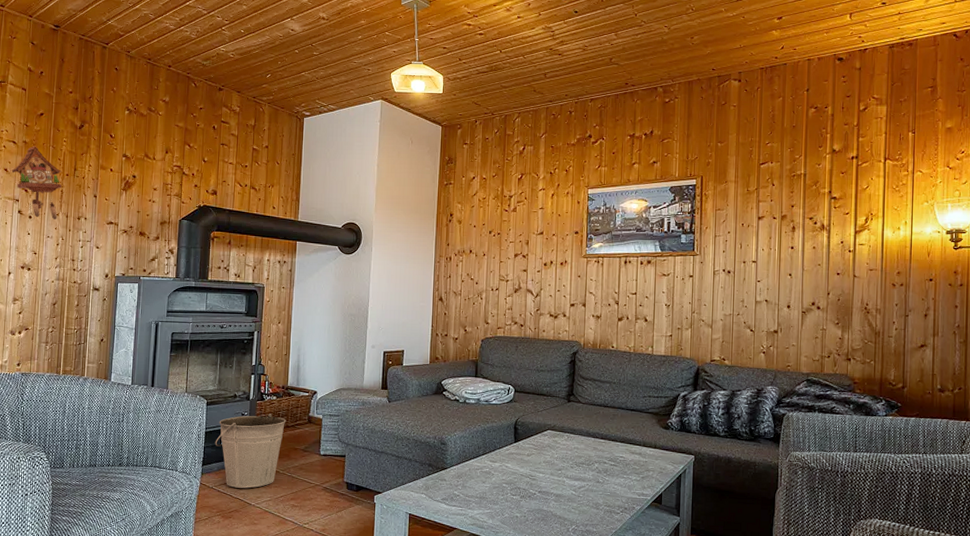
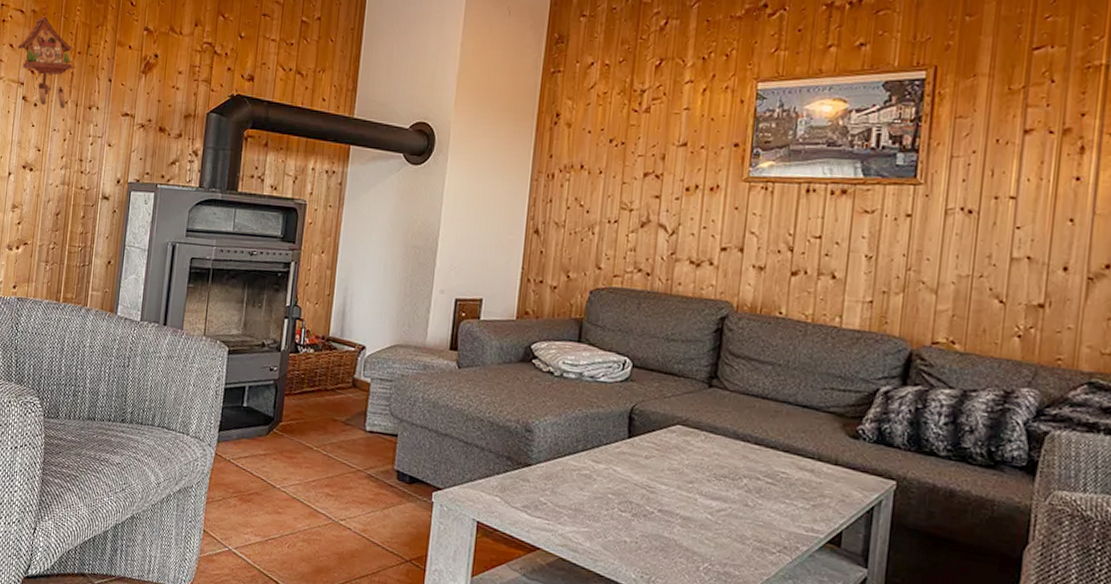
bucket: present [215,414,286,488] -> none [235,371,325,466]

